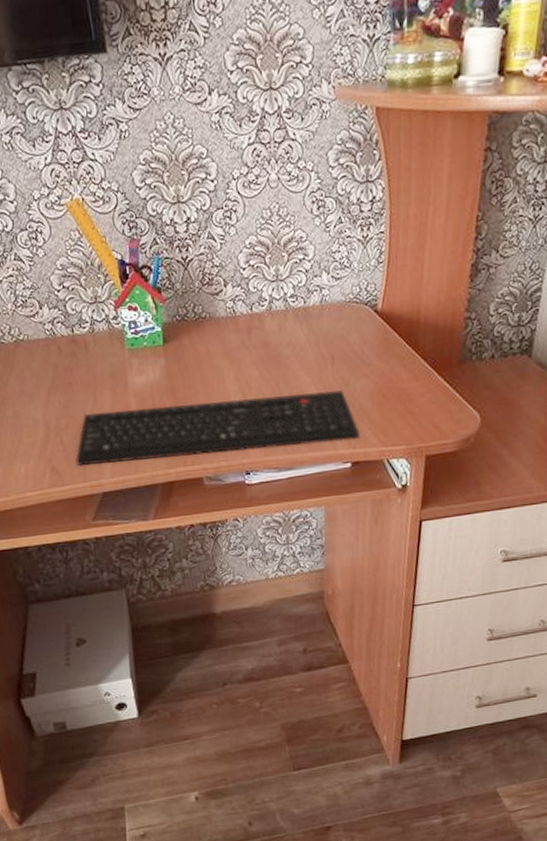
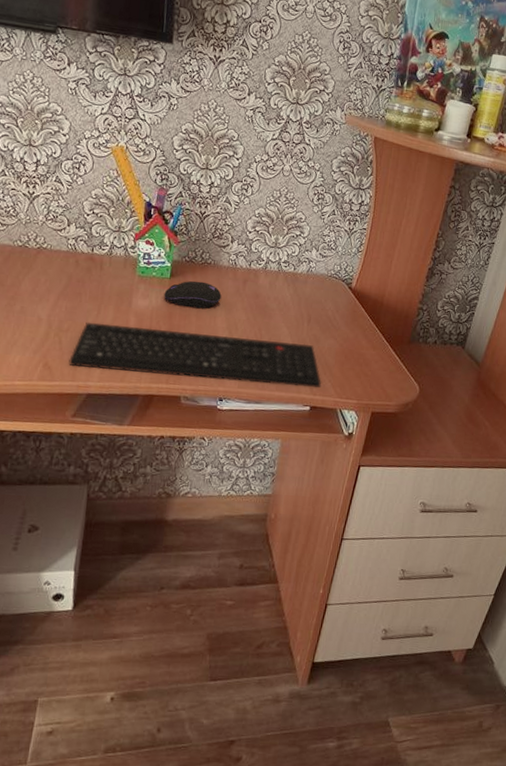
computer mouse: none [161,340,226,375] -> present [164,280,222,309]

